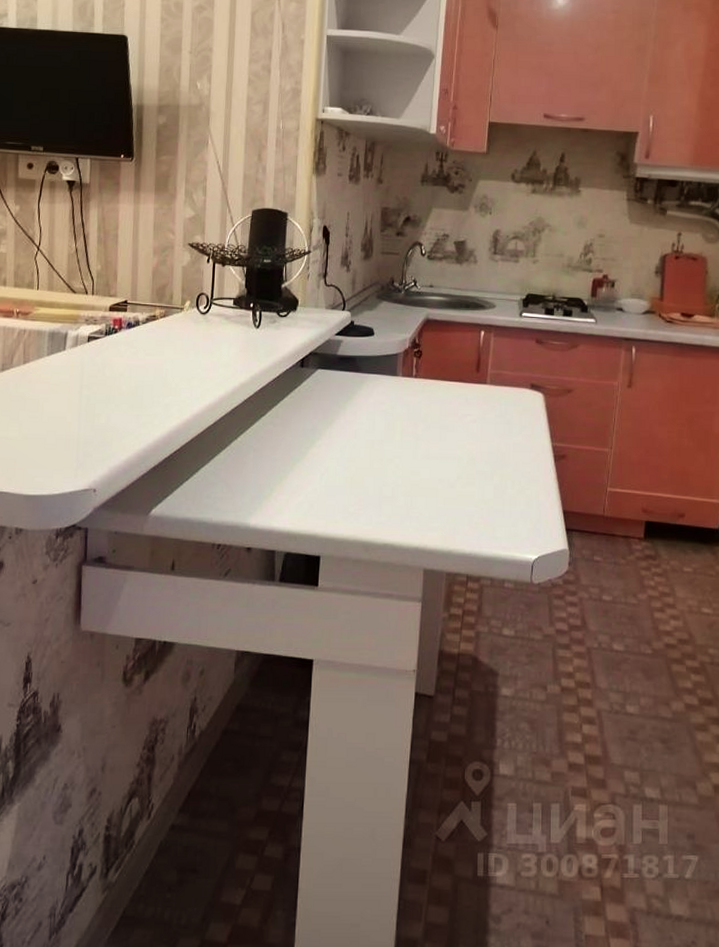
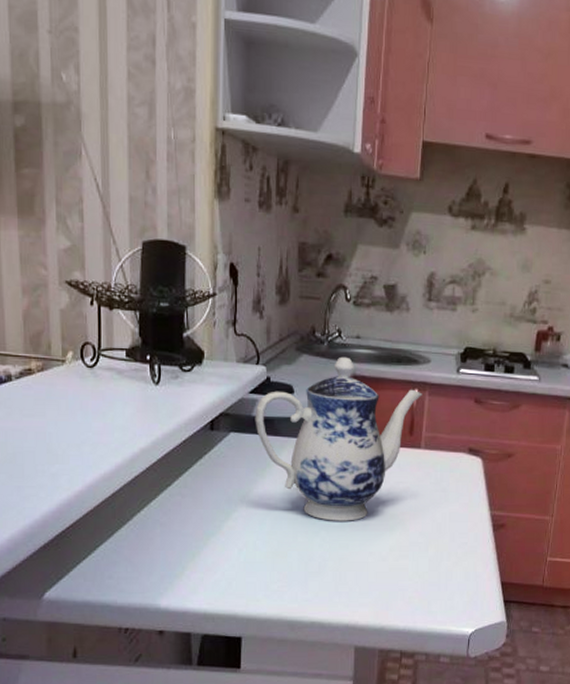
teapot: none [339,303,488,450] -> present [255,356,422,521]

